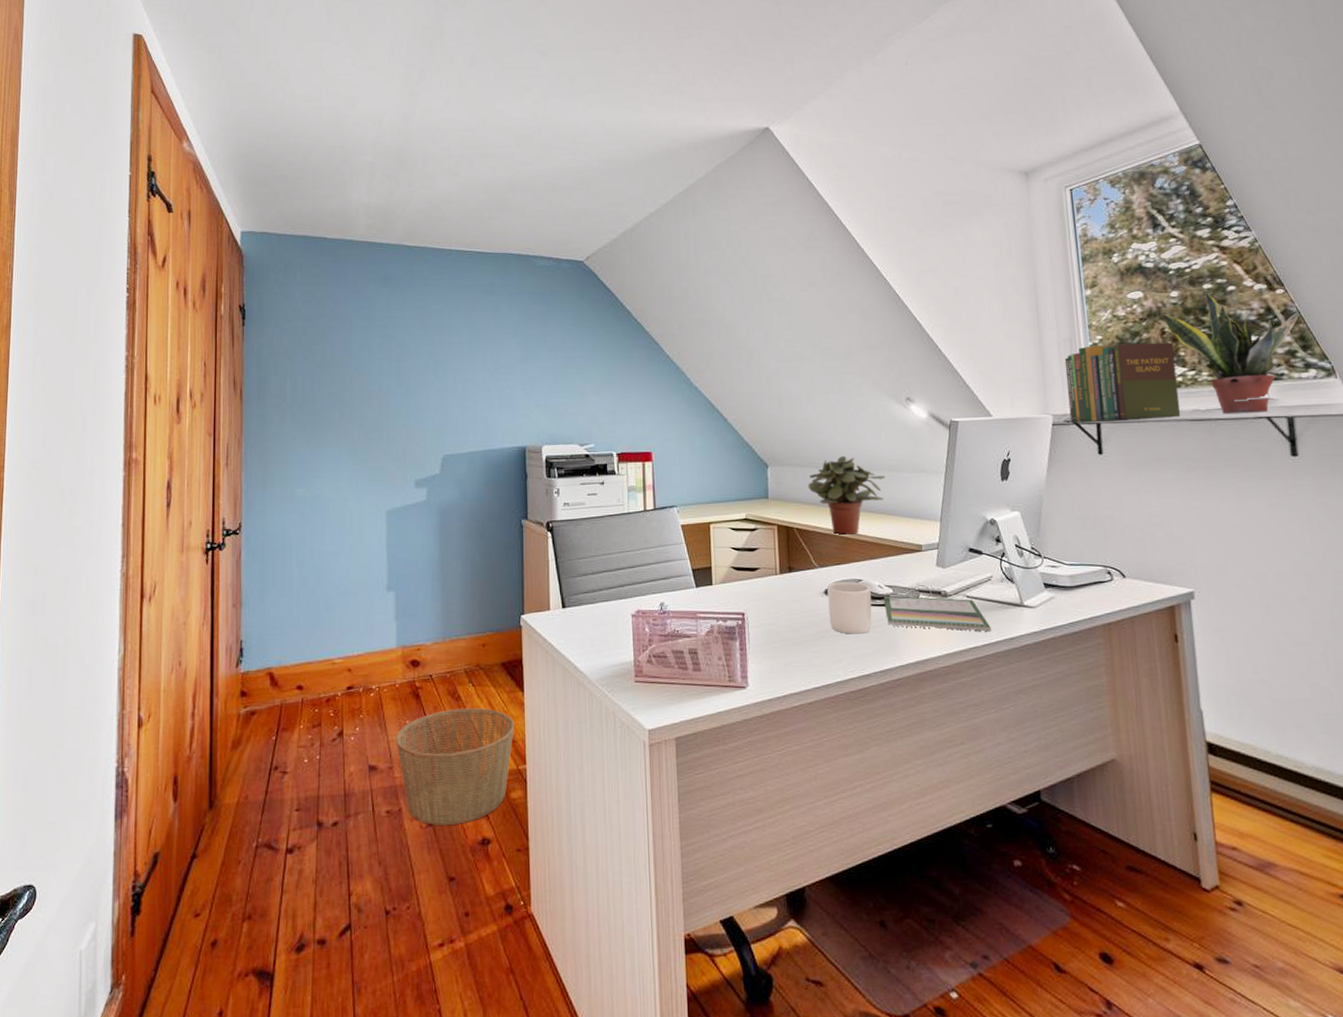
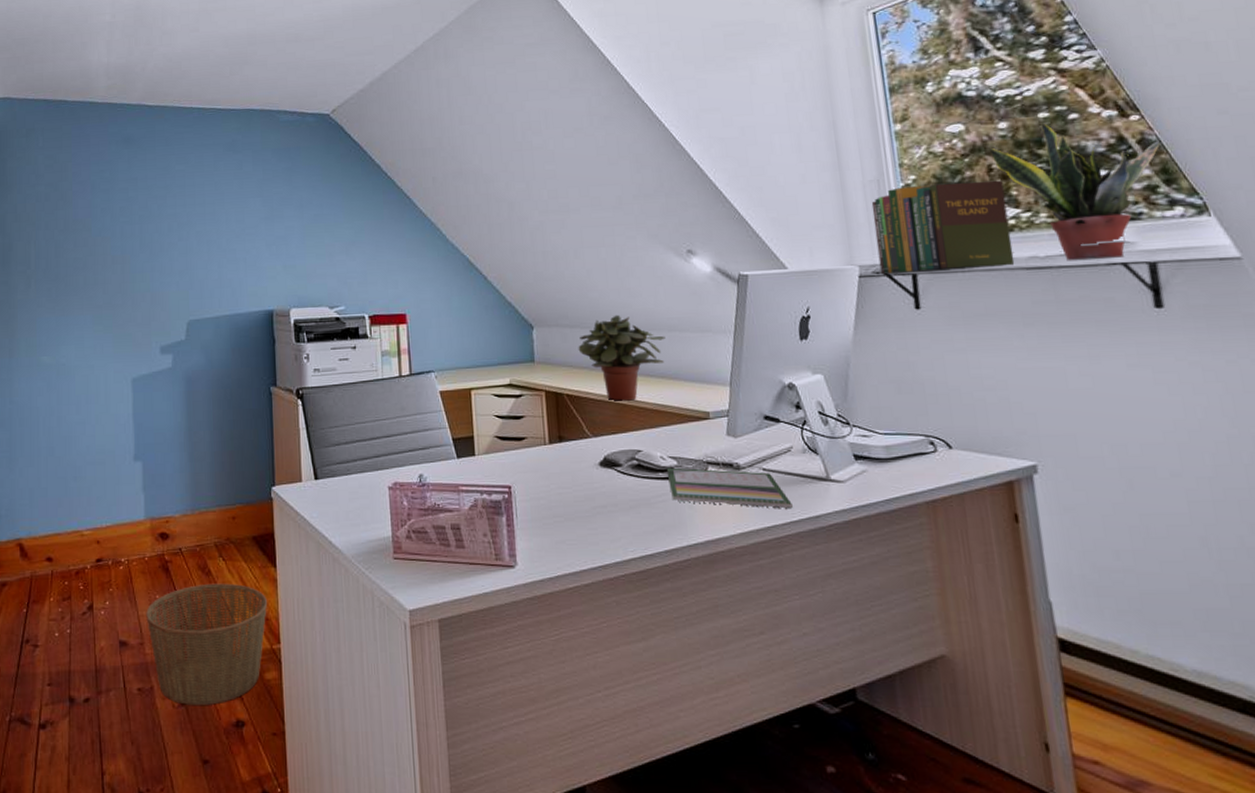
mug: present [827,581,872,634] -> none [602,452,654,510]

